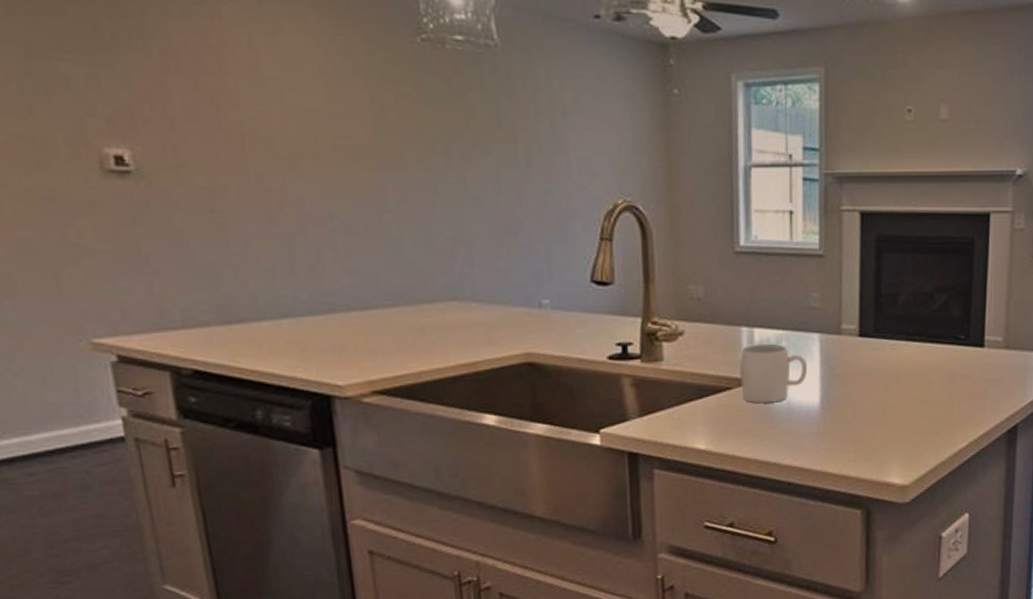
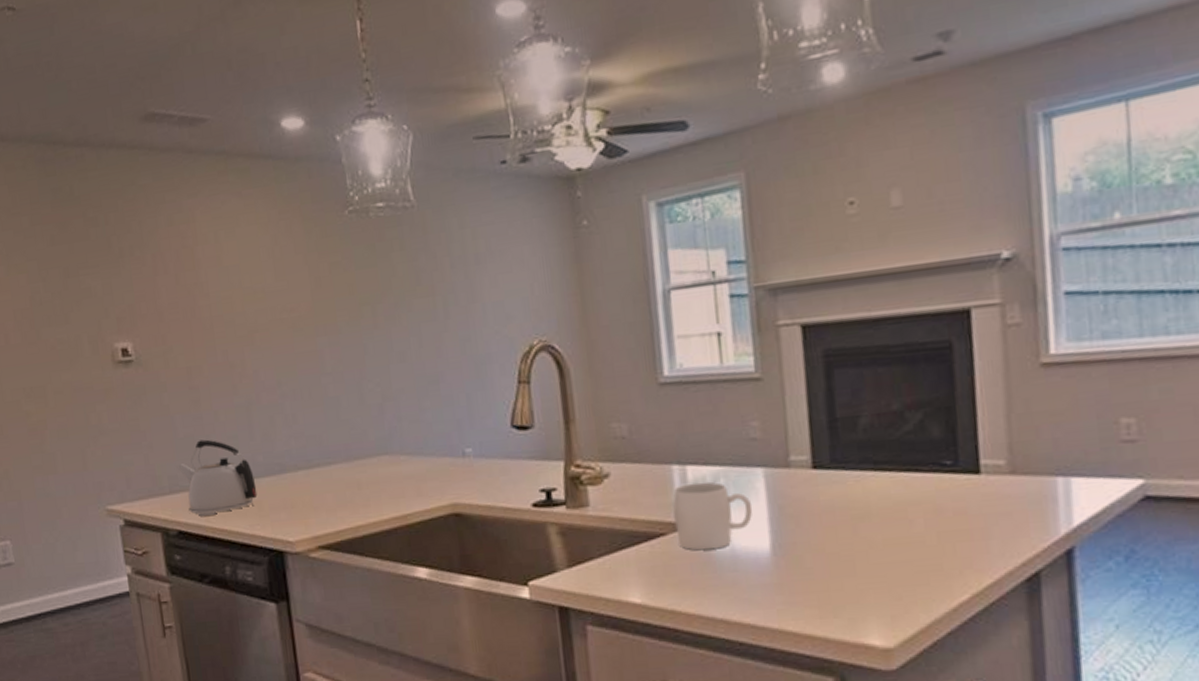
kettle: none [192,270,299,355] -> present [177,439,258,516]

